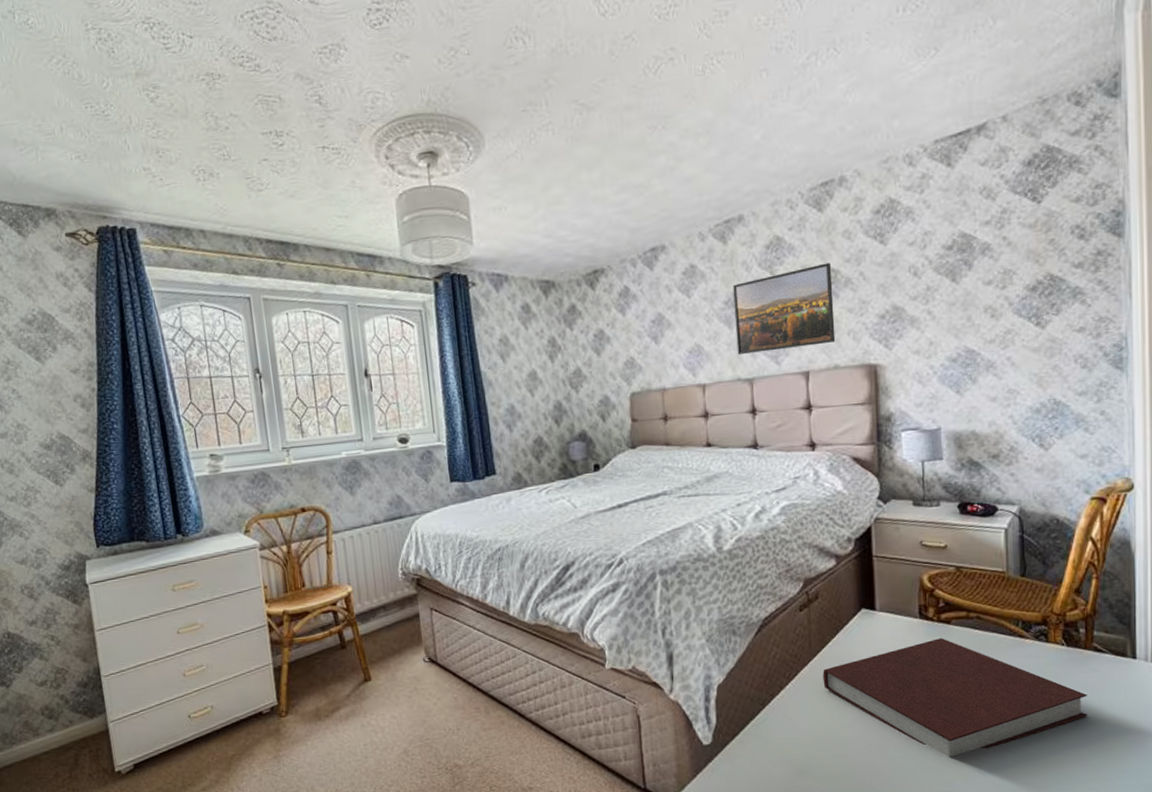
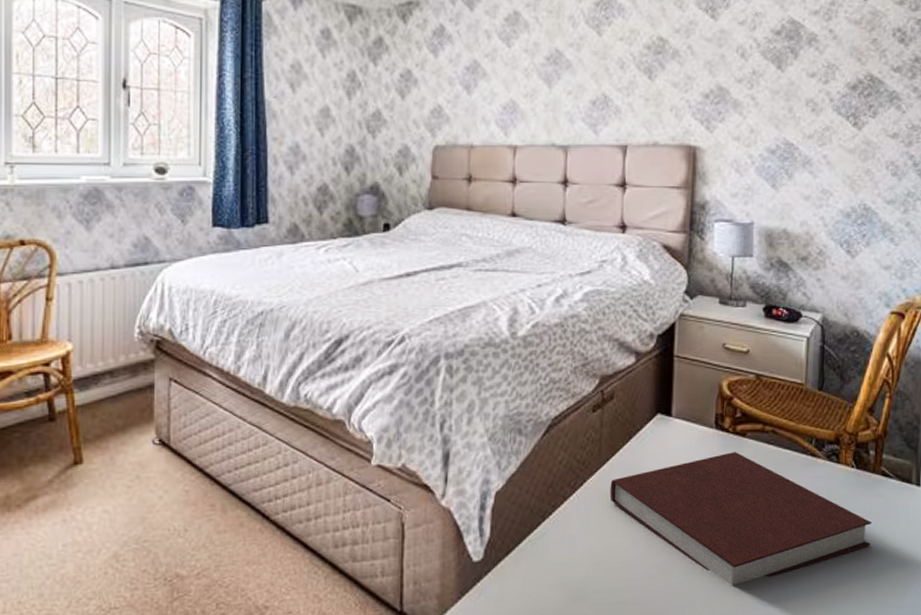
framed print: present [733,262,836,354] -> none [554,30,661,118]

